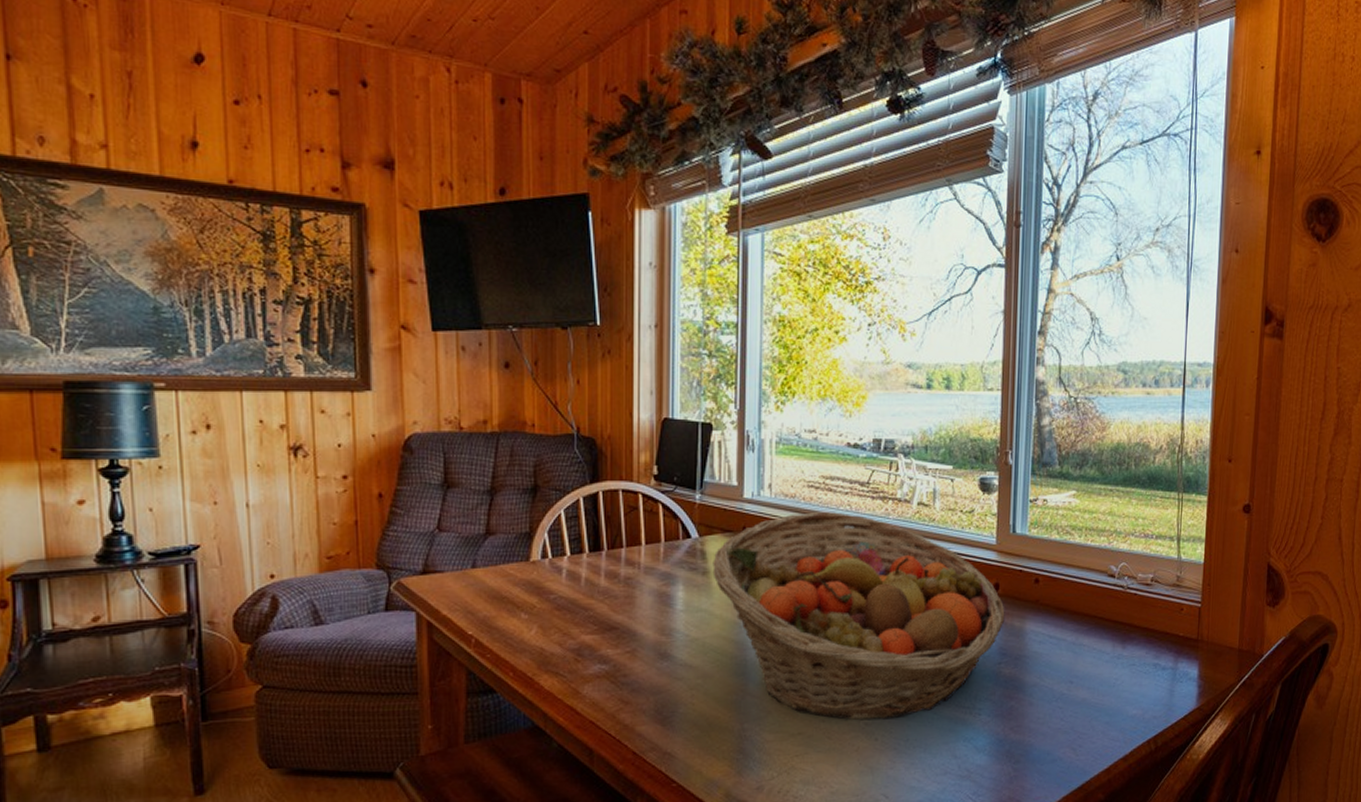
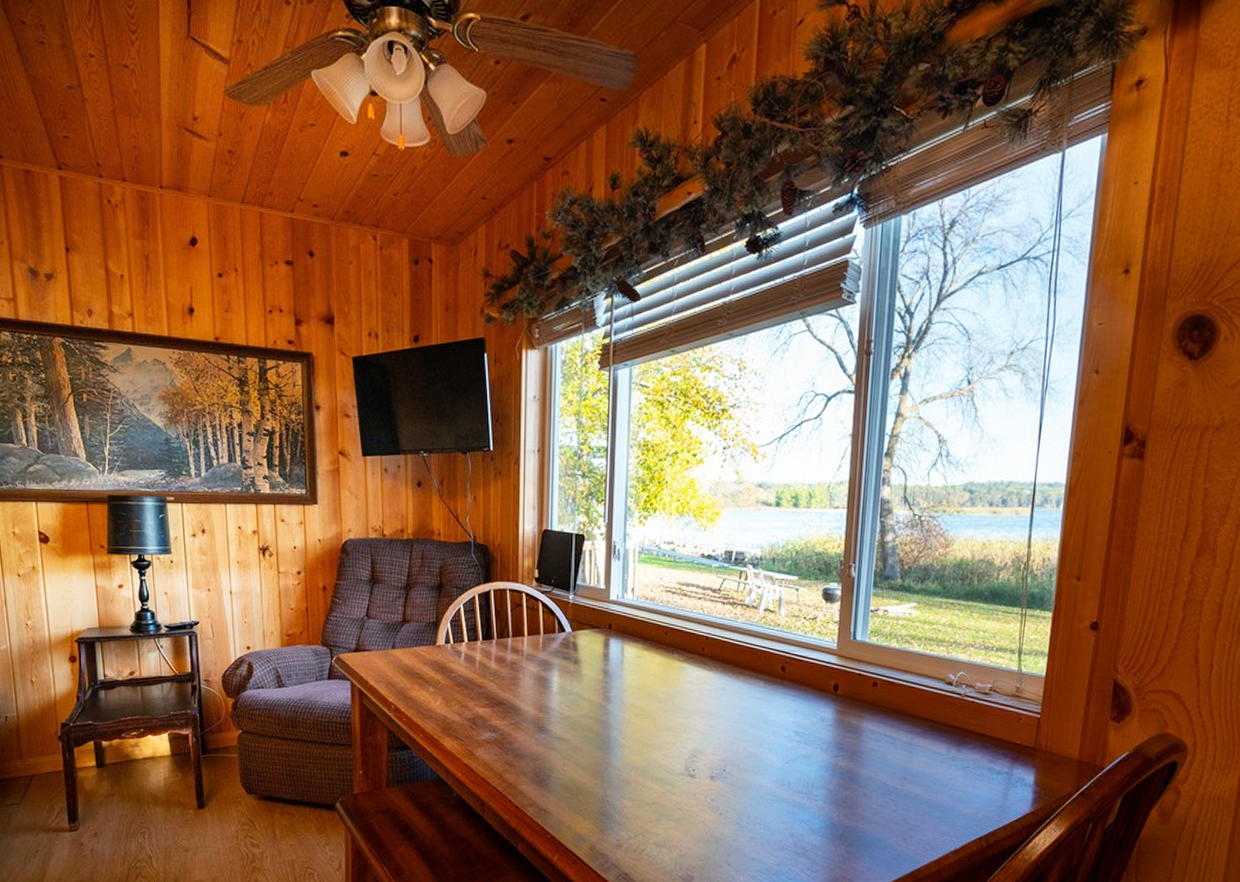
fruit basket: present [712,512,1005,721] -> none [583,614,843,798]

